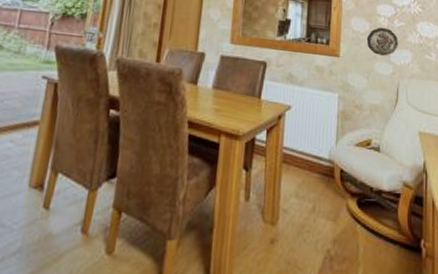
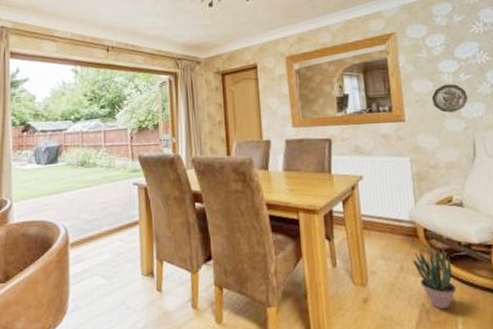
potted plant: none [325,184,362,258] -> present [412,242,456,310]

